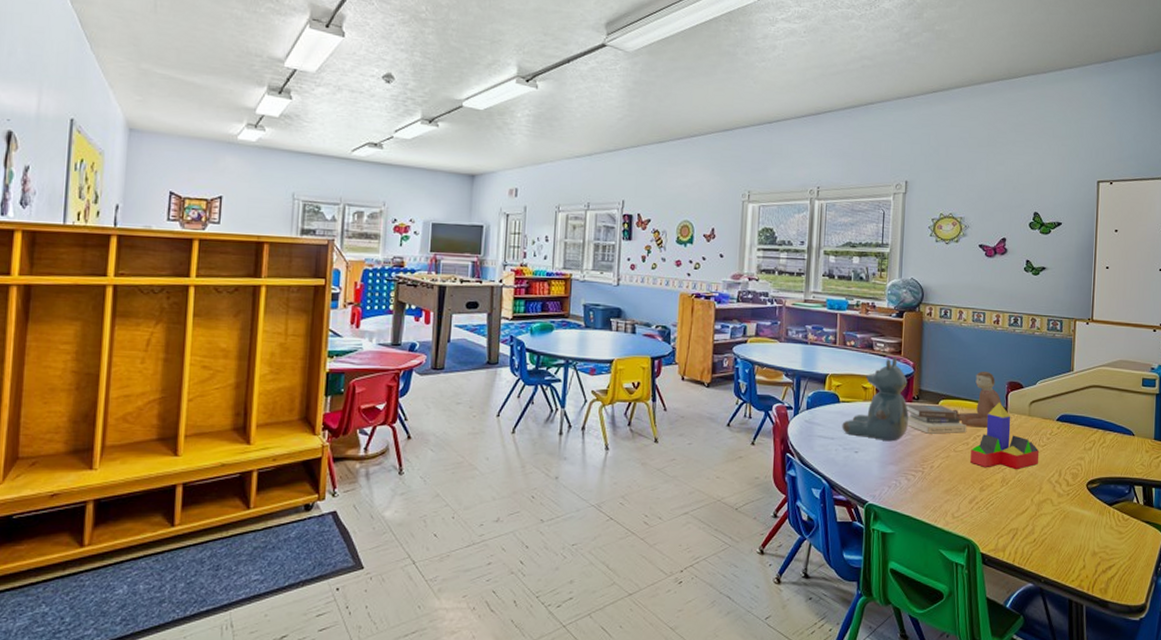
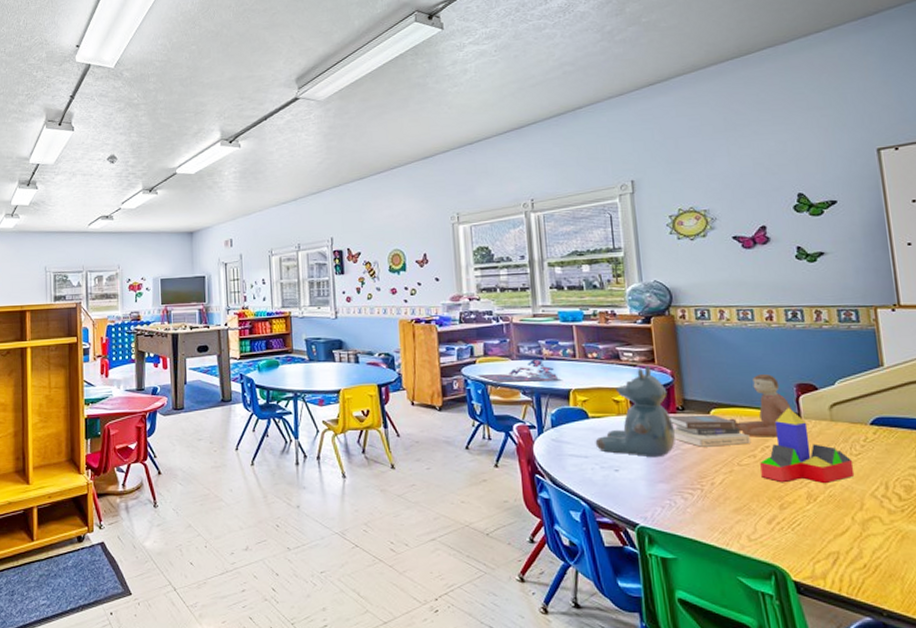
puzzle: none [747,342,821,365] -> present [478,358,562,383]

